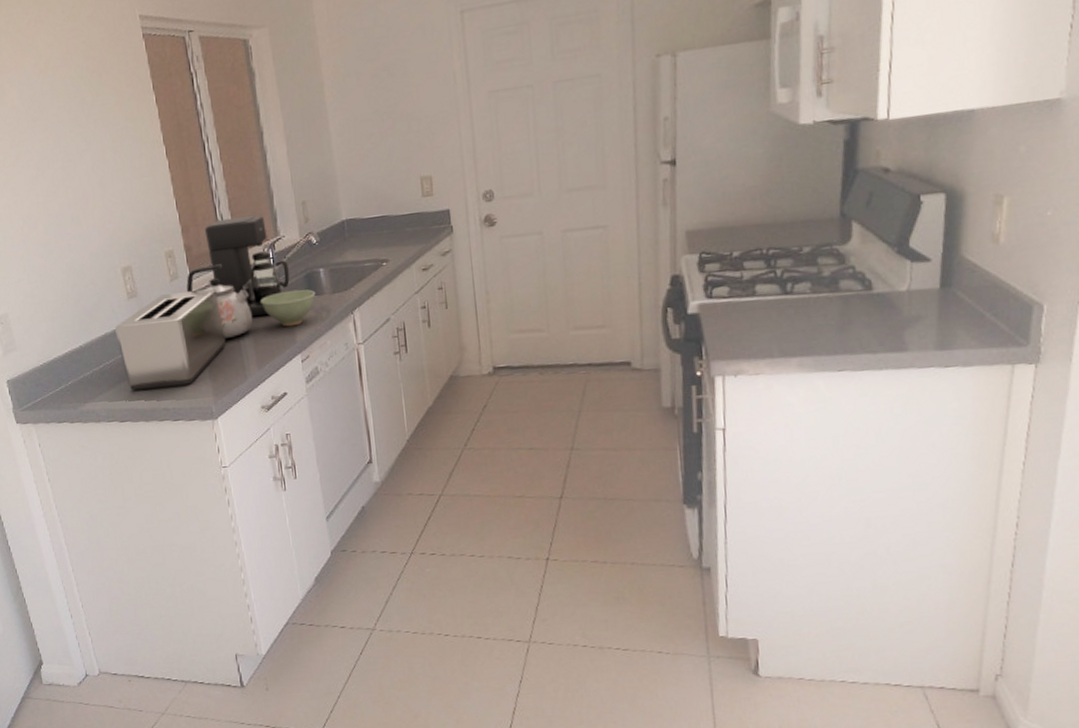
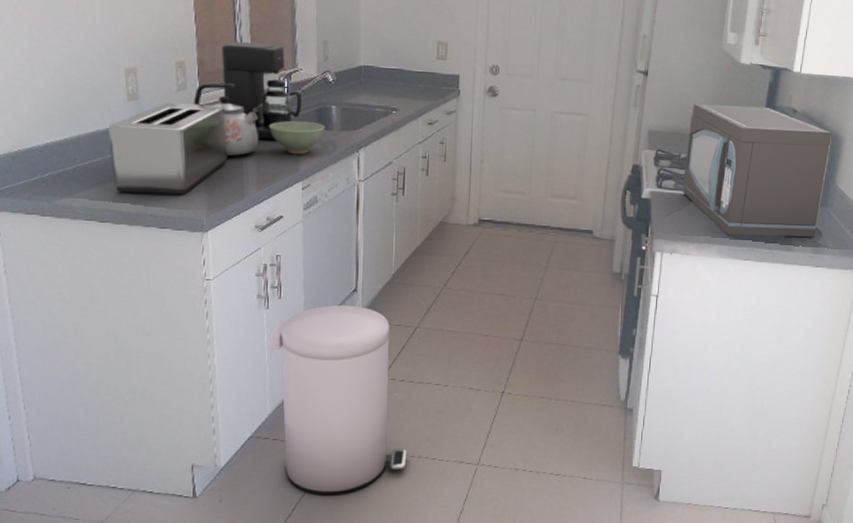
pedal bin: none [290,478,450,682] -> present [269,305,407,496]
microwave: none [739,172,948,343] -> present [683,103,833,238]

